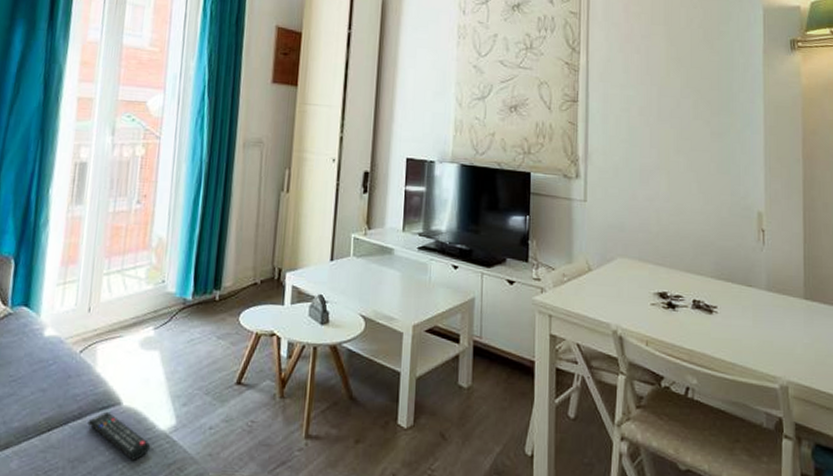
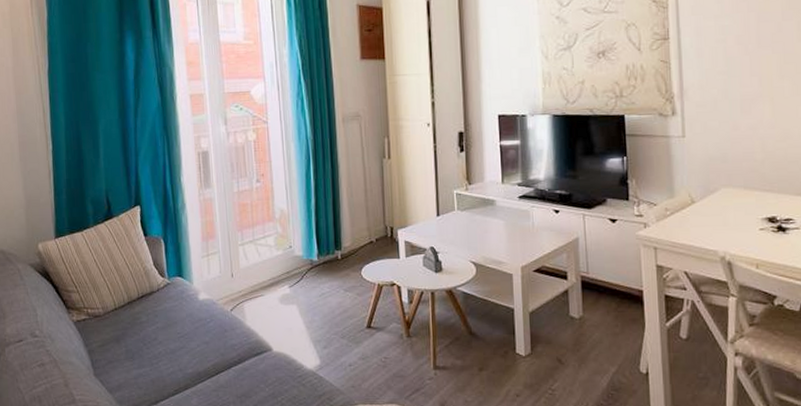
remote control: present [88,411,151,460] -> none [247,356,302,394]

